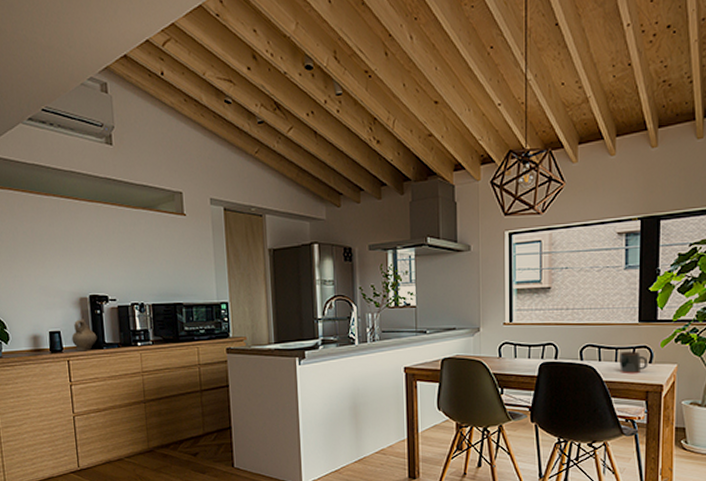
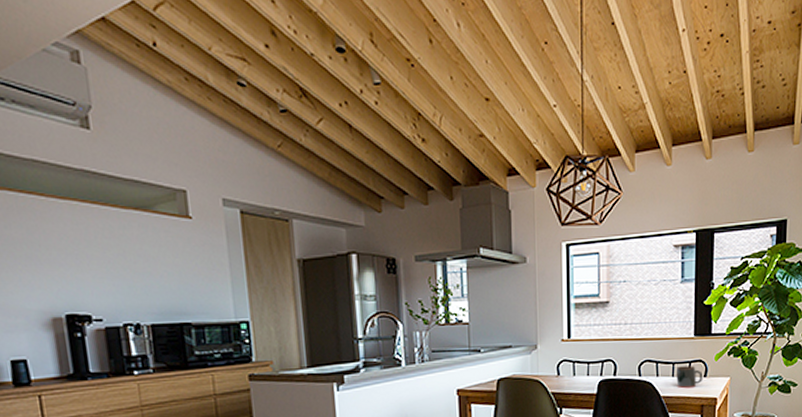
ceramic jug: present [71,319,98,351] -> none [42,344,79,384]

